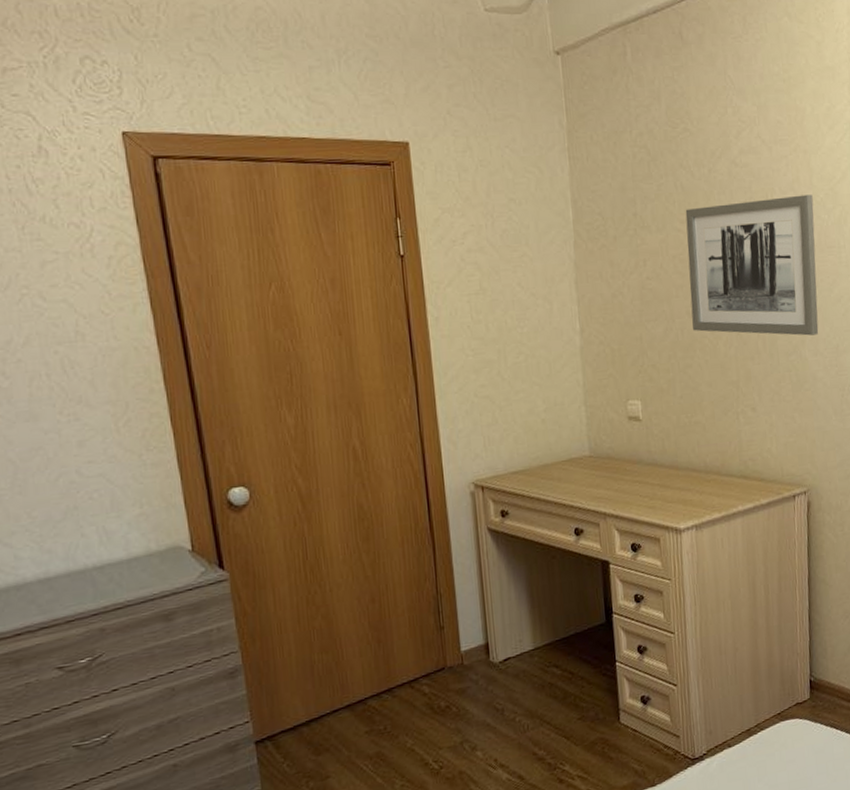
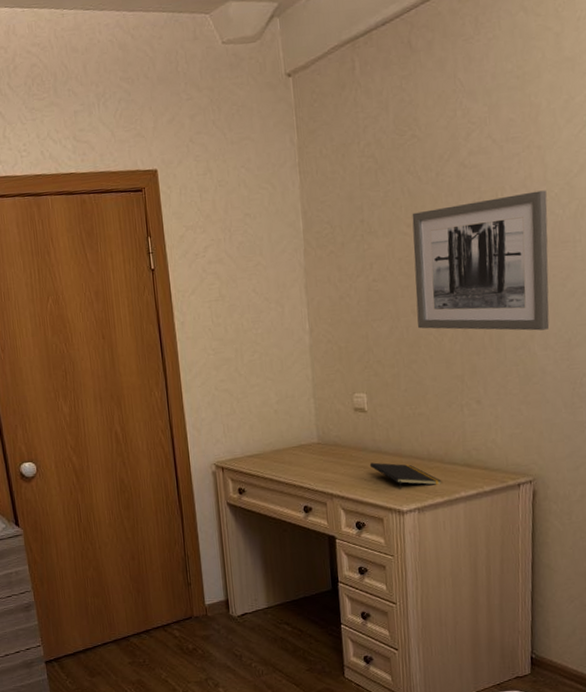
notepad: none [645,476,720,507] -> present [369,462,442,491]

